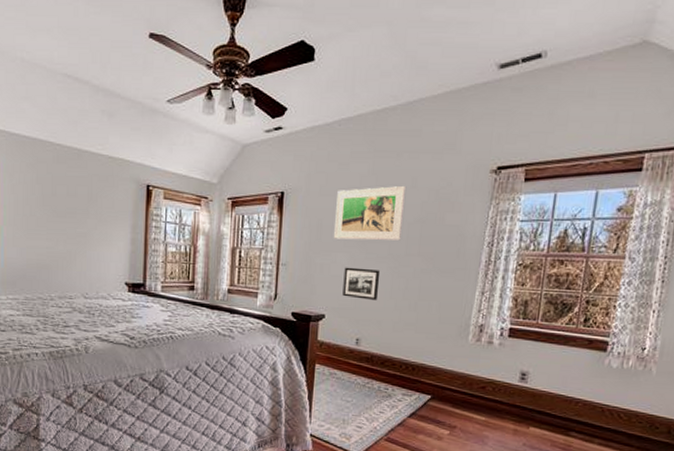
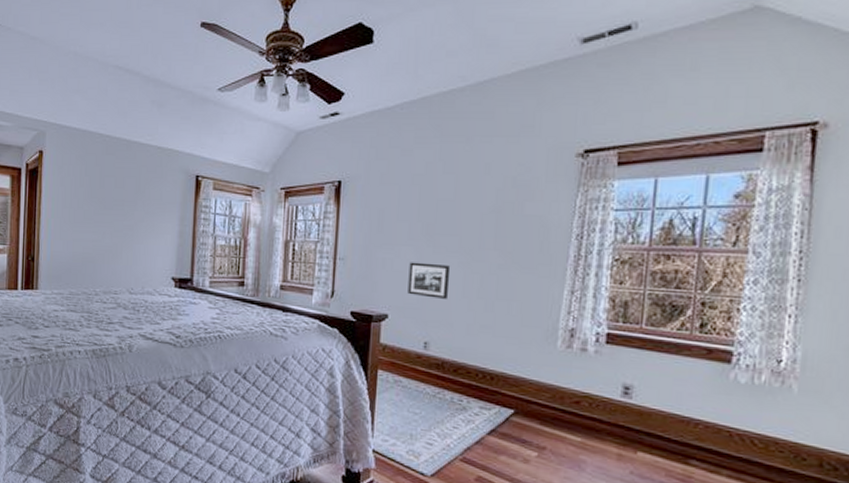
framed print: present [334,185,407,241] -> none [397,172,479,233]

